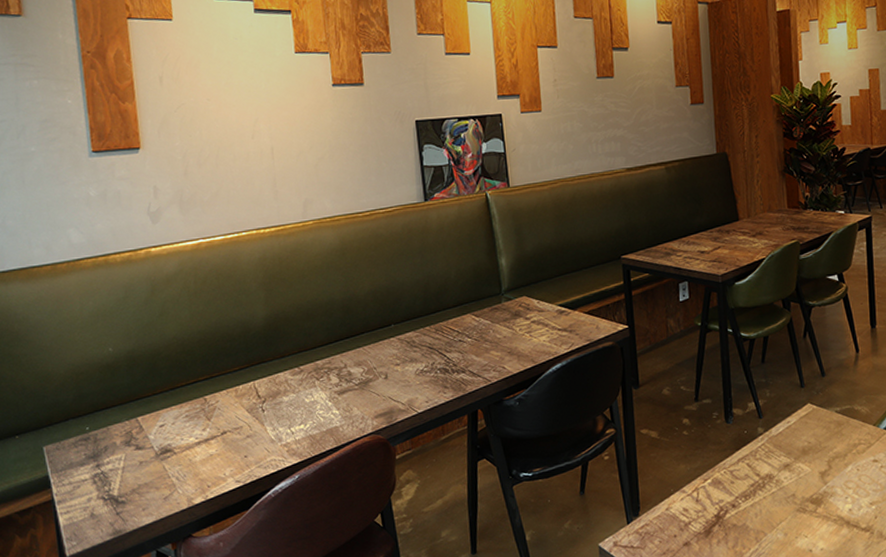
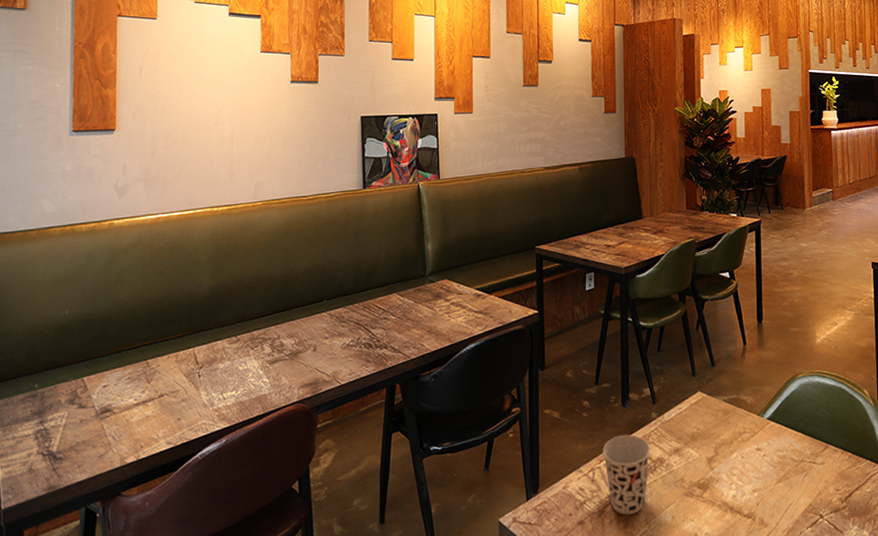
cup: none [706,451,759,534] -> present [603,435,651,515]

